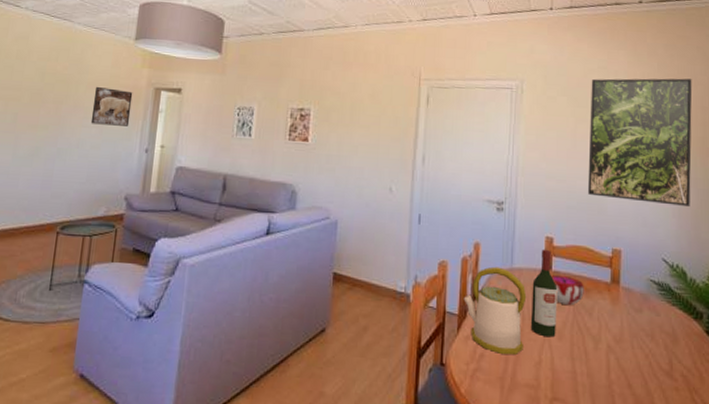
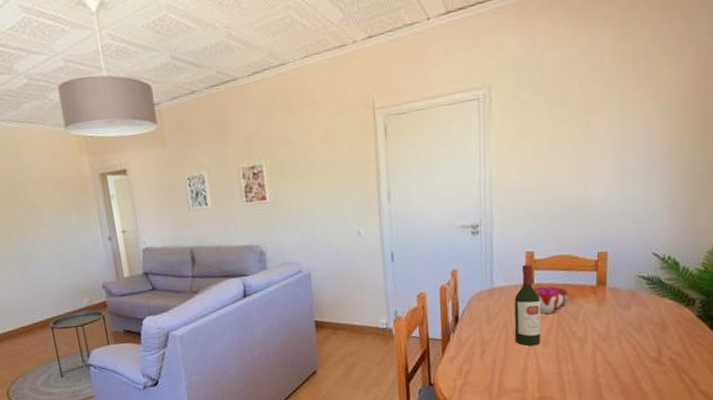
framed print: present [90,86,133,126] -> none [41,182,86,222]
kettle: present [463,266,527,354] -> none [445,289,509,368]
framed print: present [588,78,692,206] -> none [570,44,695,201]

